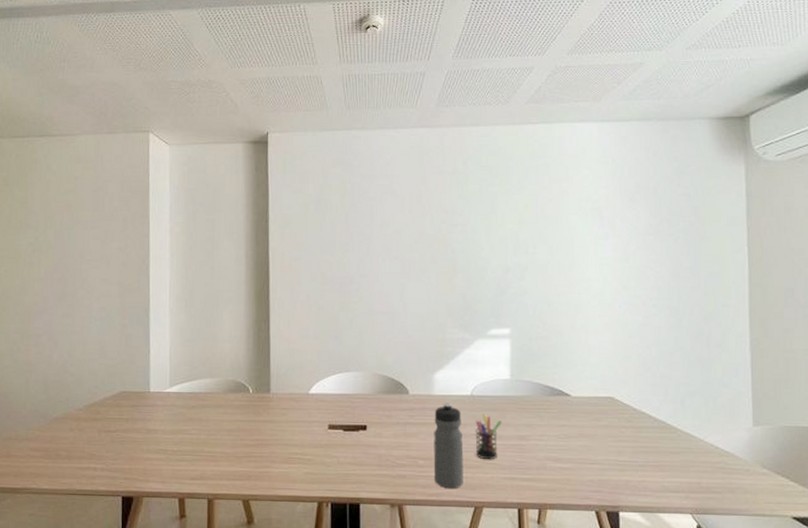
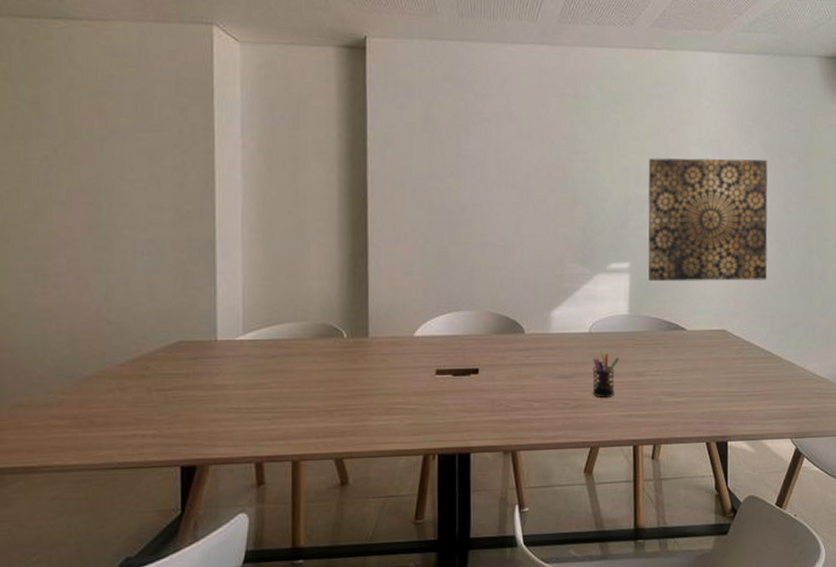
water bottle: present [433,403,464,489] -> none [549,341,581,431]
wall art: none [527,225,658,348] -> present [648,158,768,282]

